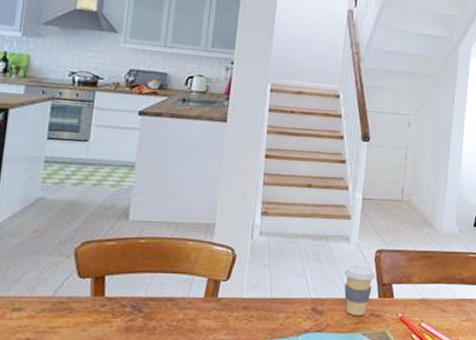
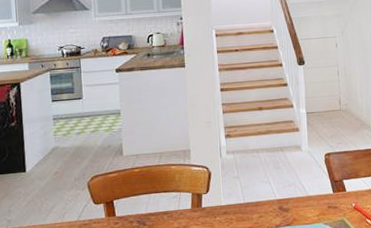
coffee cup: present [344,265,376,316] -> none [300,168,328,210]

